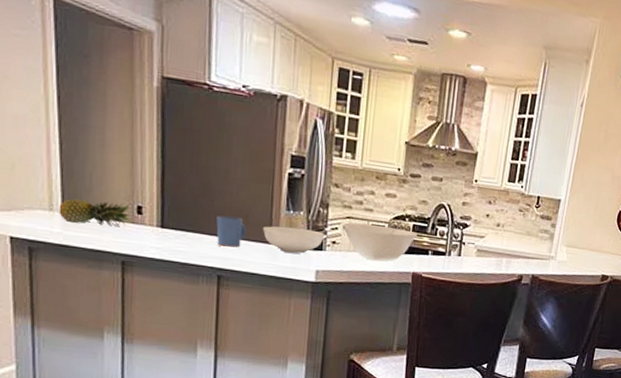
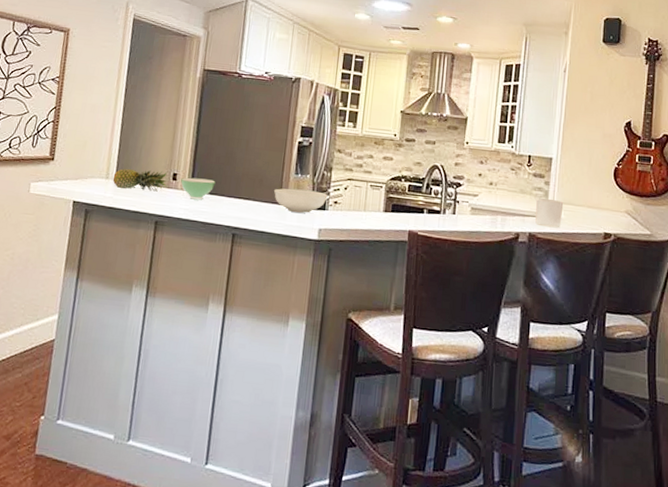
bowl: none [147,211,192,238] -> present [180,177,216,200]
mug: present [216,215,246,249] -> none [234,179,260,209]
bowl: present [342,222,418,263] -> none [343,184,413,221]
mug: none [539,241,568,271] -> present [535,198,564,228]

